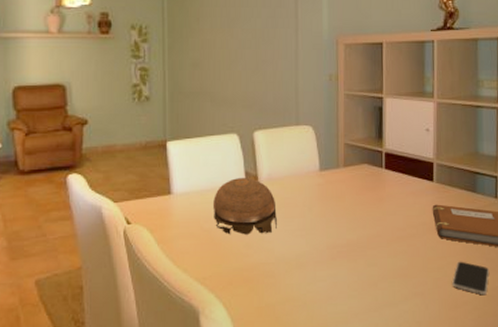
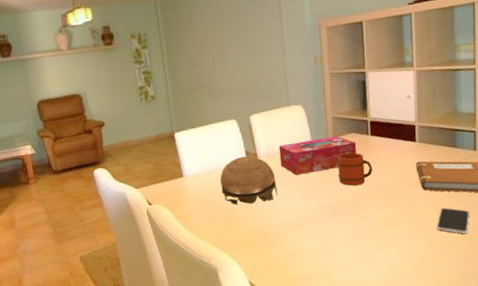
tissue box: none [283,165,368,206] -> present [278,136,356,176]
mug: none [346,185,385,226] -> present [337,152,373,186]

